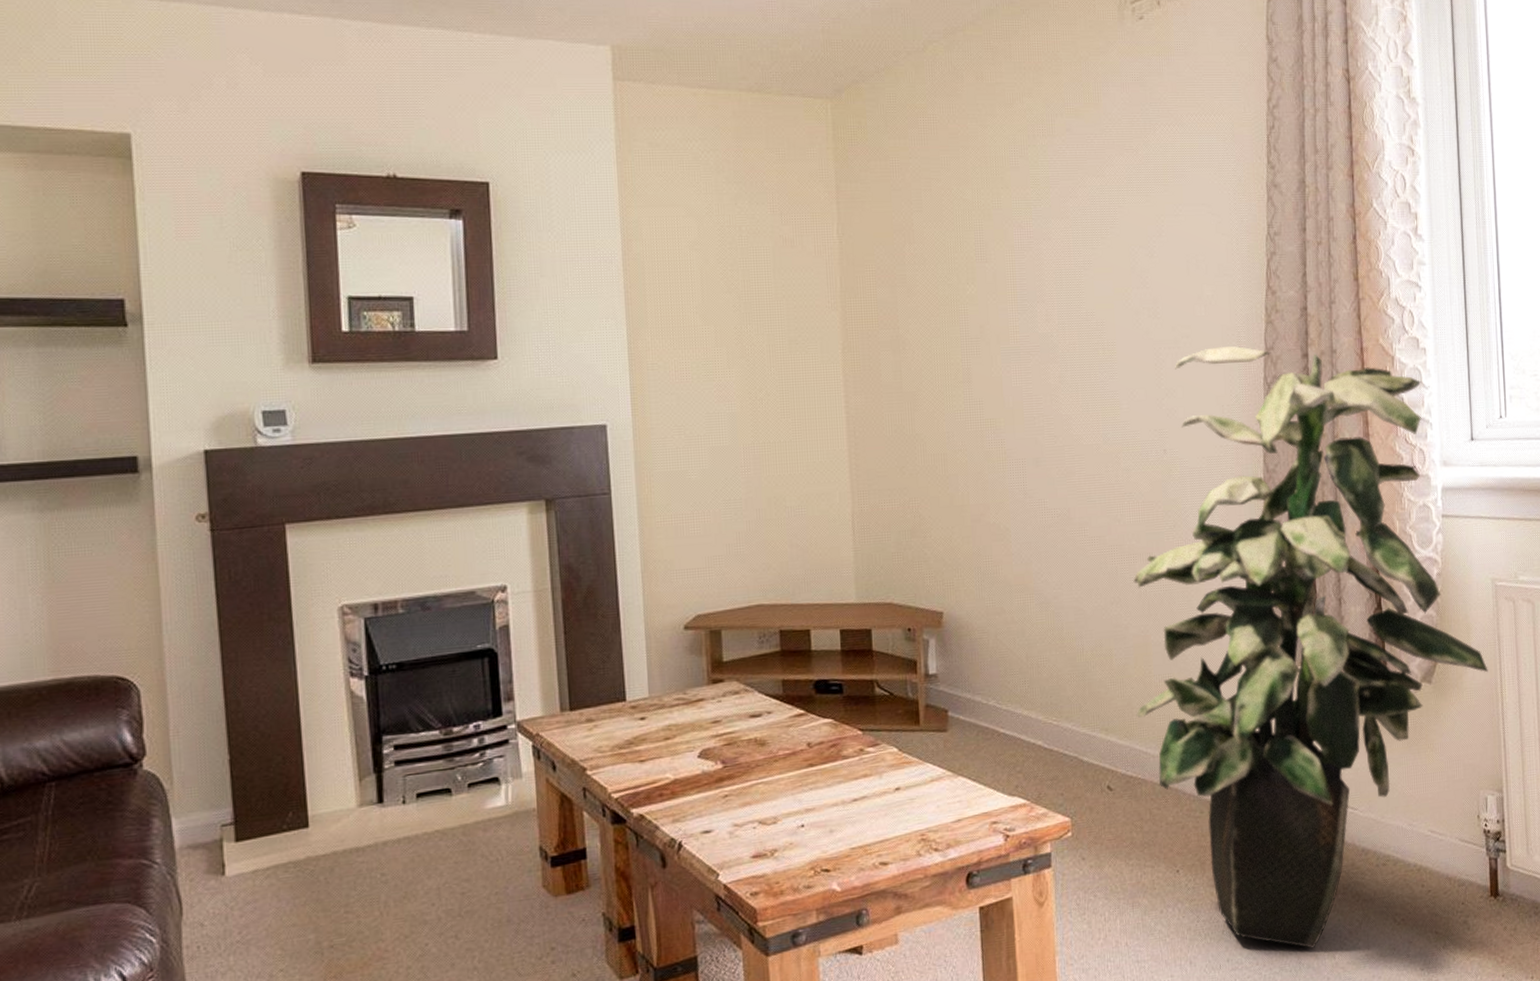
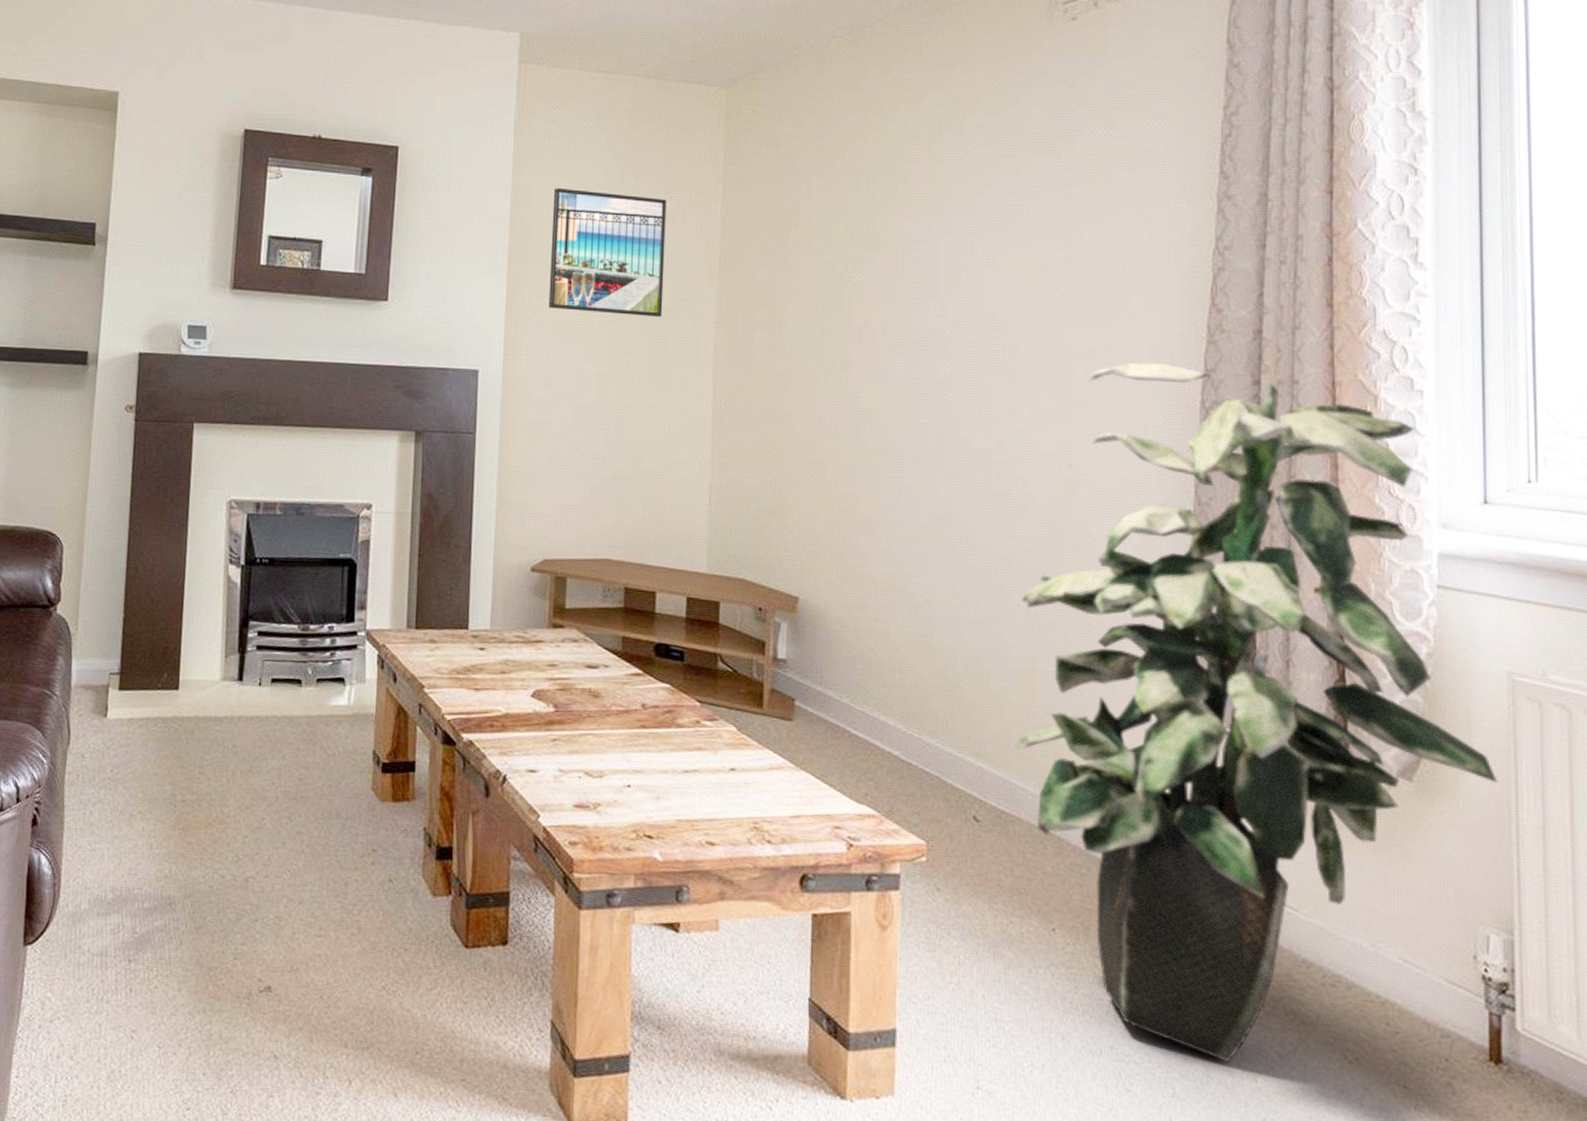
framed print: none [665,217,790,350] -> present [548,187,667,317]

